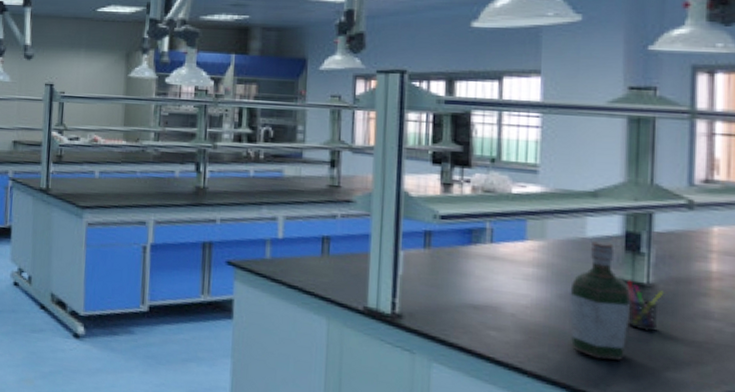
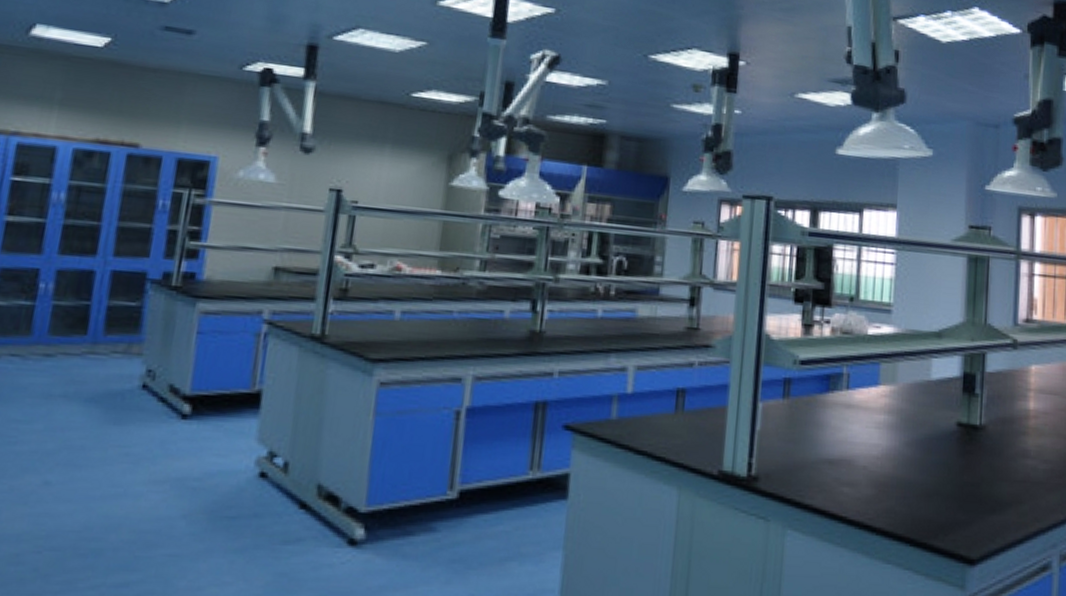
bottle: present [570,241,630,361] -> none [915,384,966,508]
pen holder: present [627,280,665,331] -> none [963,422,993,474]

